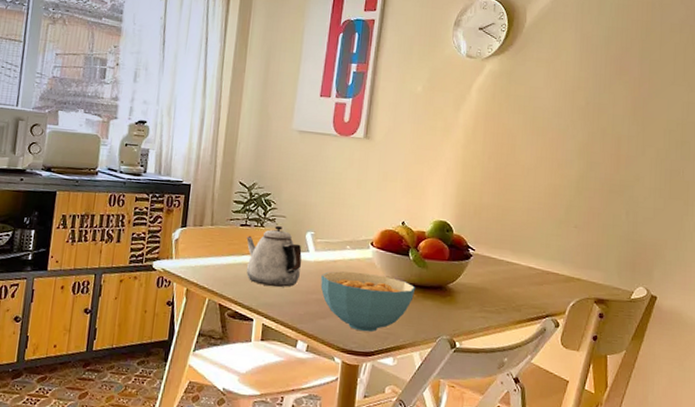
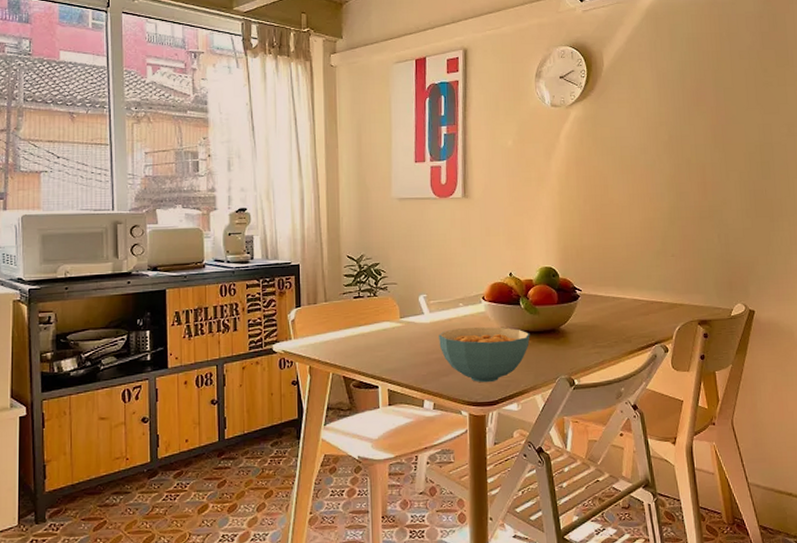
teapot: present [246,225,302,287] -> none [361,292,419,352]

